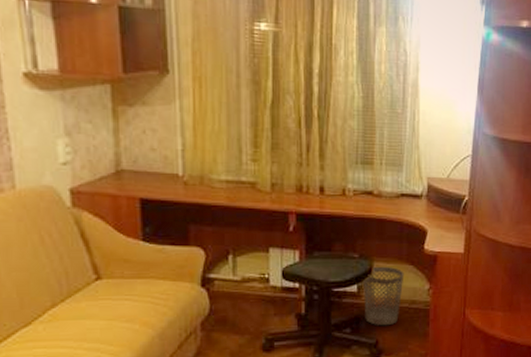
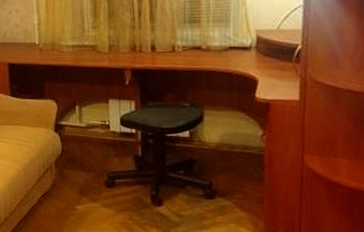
wastebasket: present [364,266,404,326] -> none [195,114,236,169]

